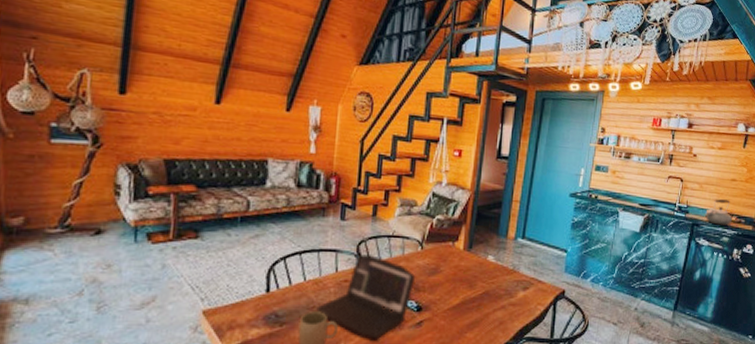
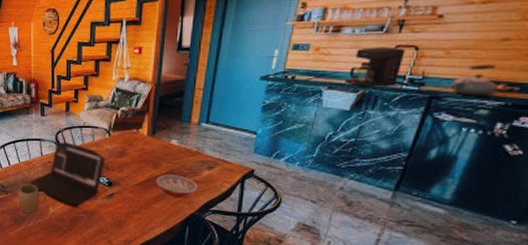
bowl: none [471,296,513,323] -> present [156,175,198,197]
coffee maker: none [635,175,675,212] -> present [344,46,406,87]

